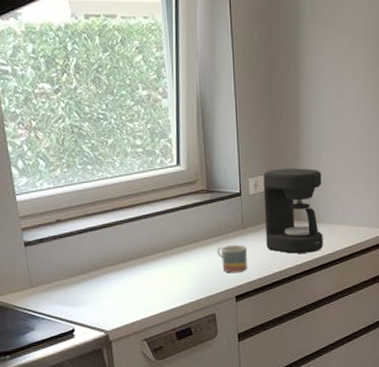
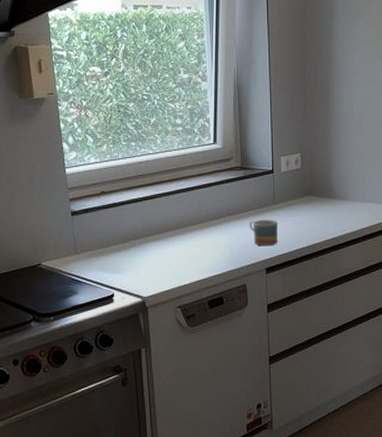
coffee maker: present [263,168,324,254] -> none [295,148,352,229]

